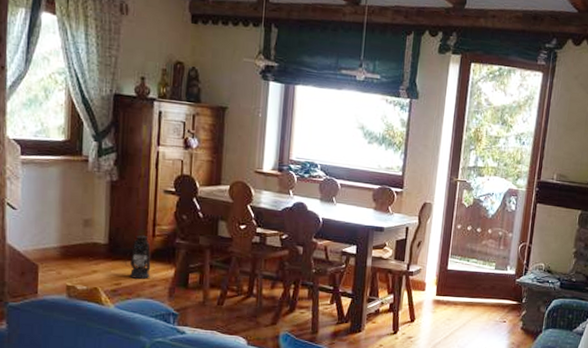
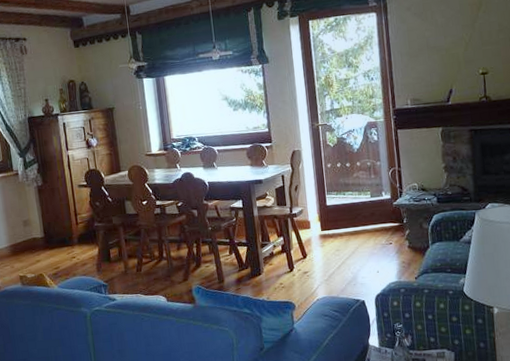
lantern: present [125,234,151,279] -> none [59,224,80,261]

